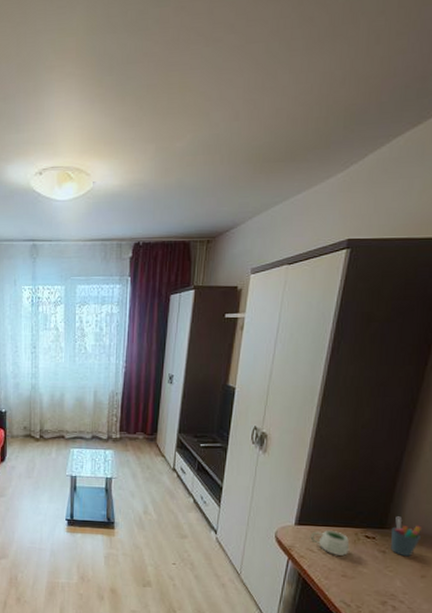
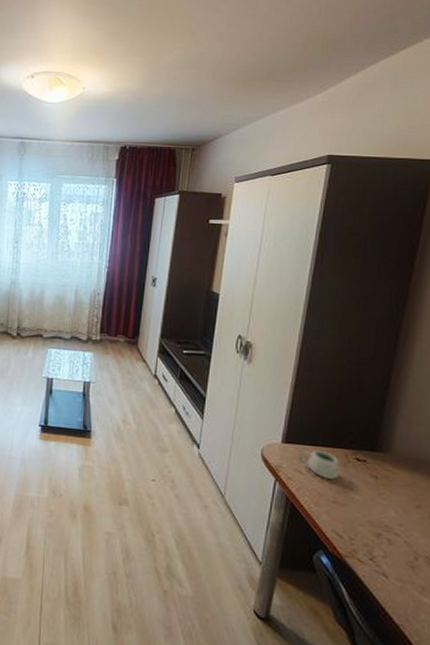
pen holder: present [390,516,423,557] -> none [382,438,415,484]

